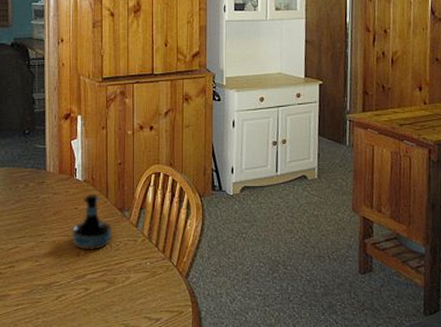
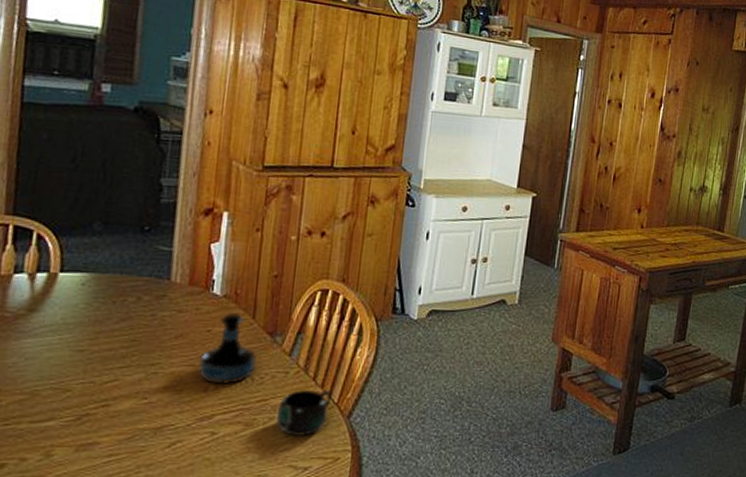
mug: none [131,254,171,293] -> present [276,389,332,436]

